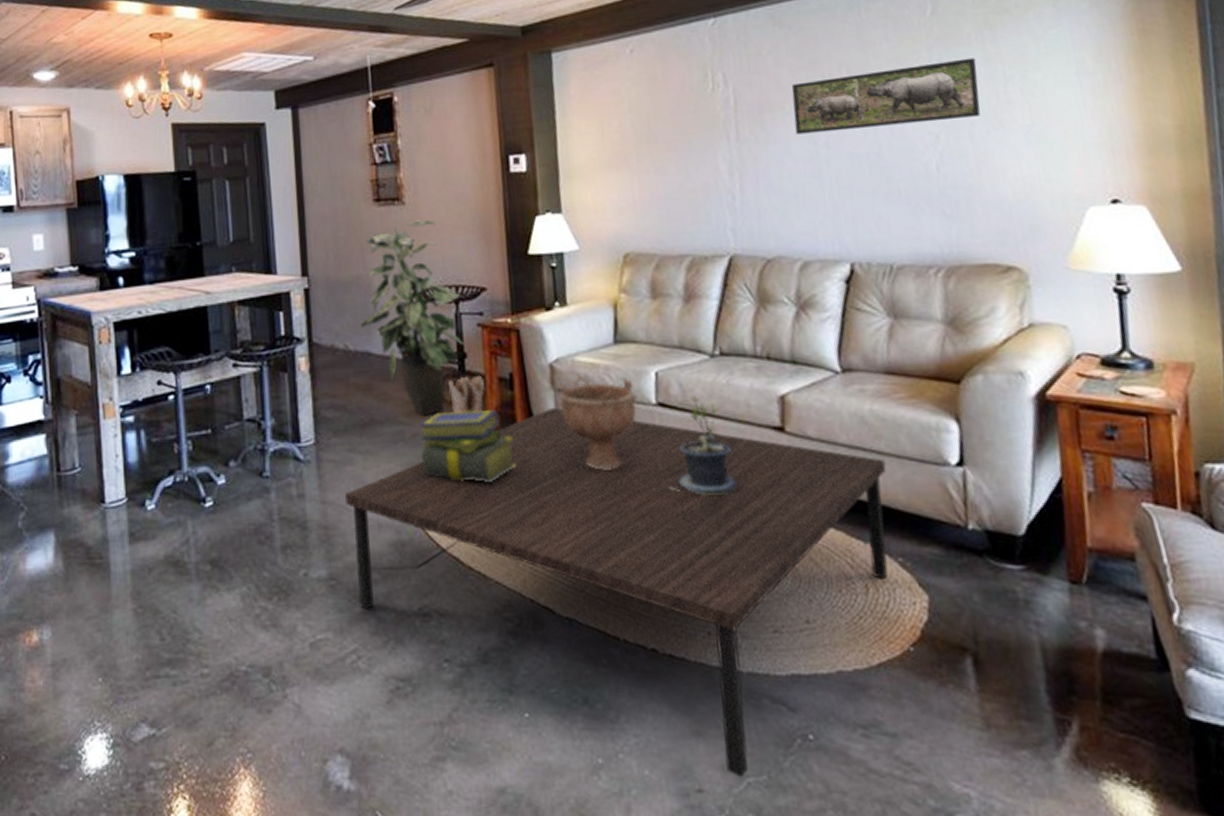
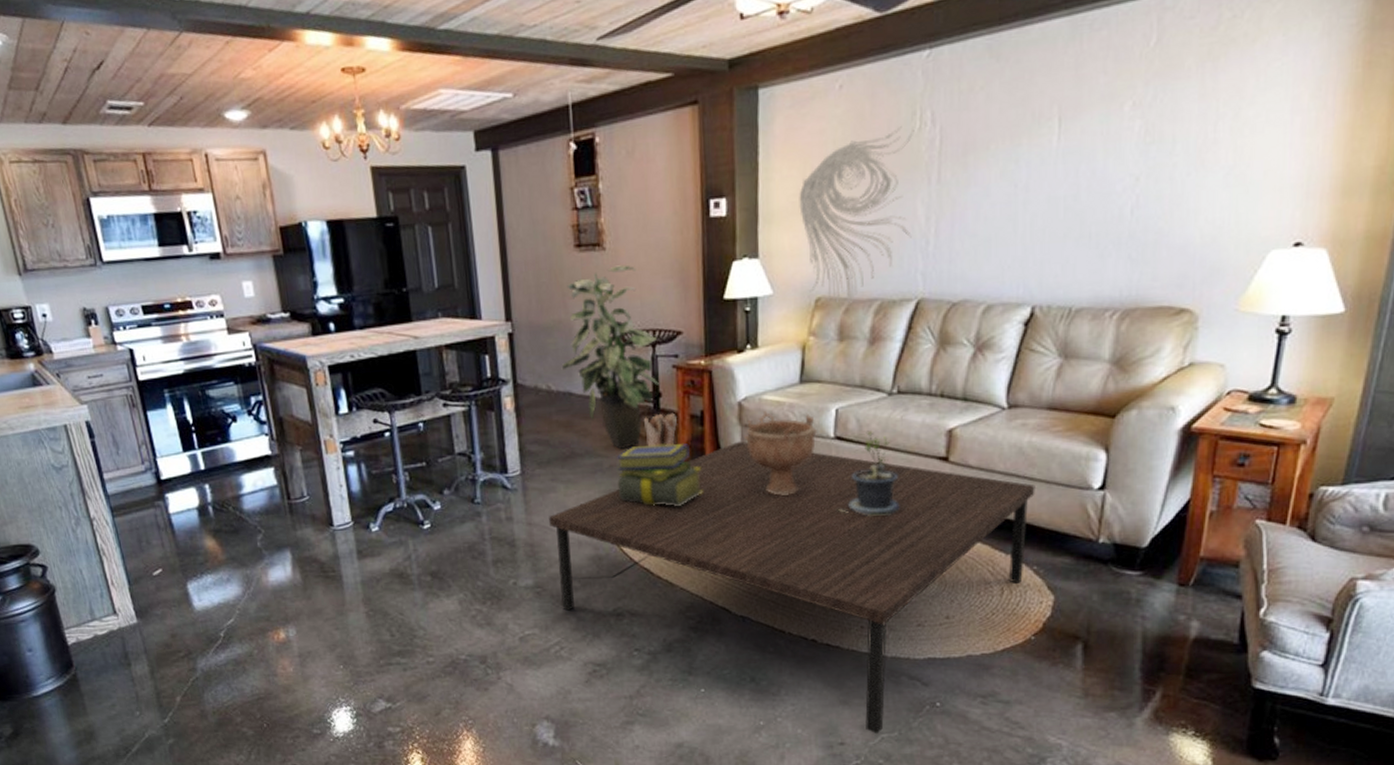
wall sculpture: none [598,86,717,259] -> present [799,125,915,303]
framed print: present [791,57,981,135] -> none [998,93,1191,177]

